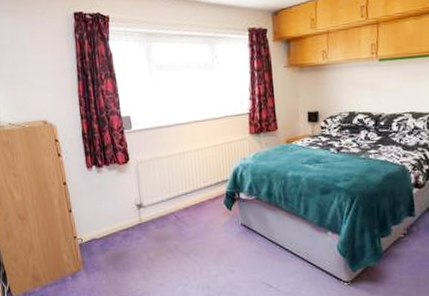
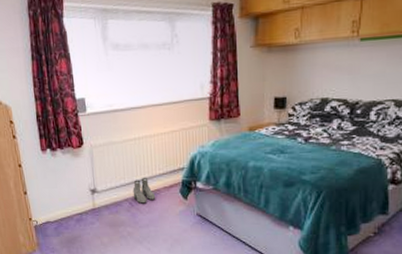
boots: none [178,190,201,216] -> present [132,177,156,204]

